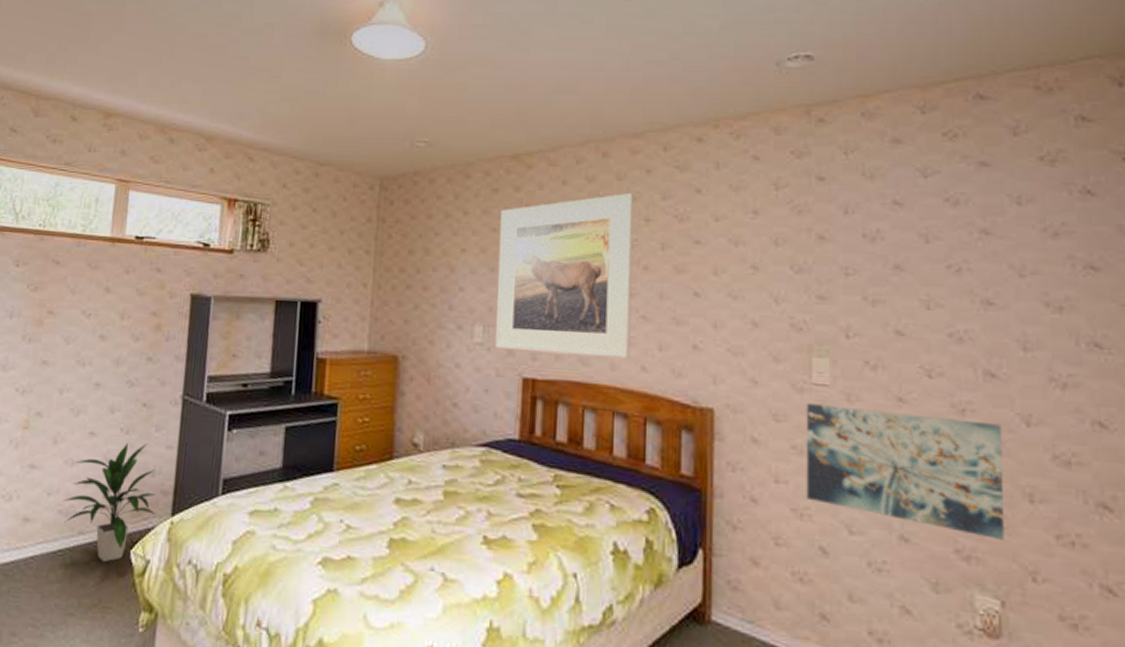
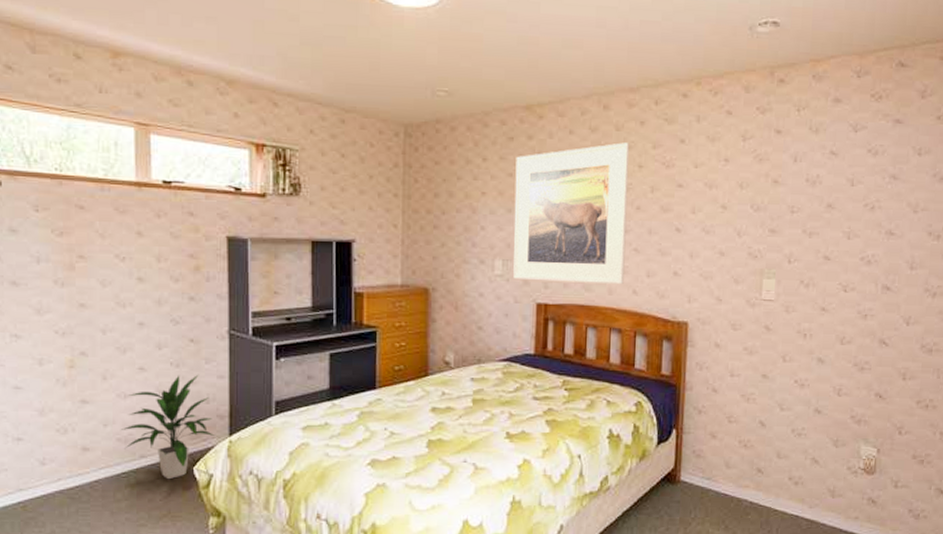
wall art: present [806,403,1004,540] -> none [752,315,891,407]

